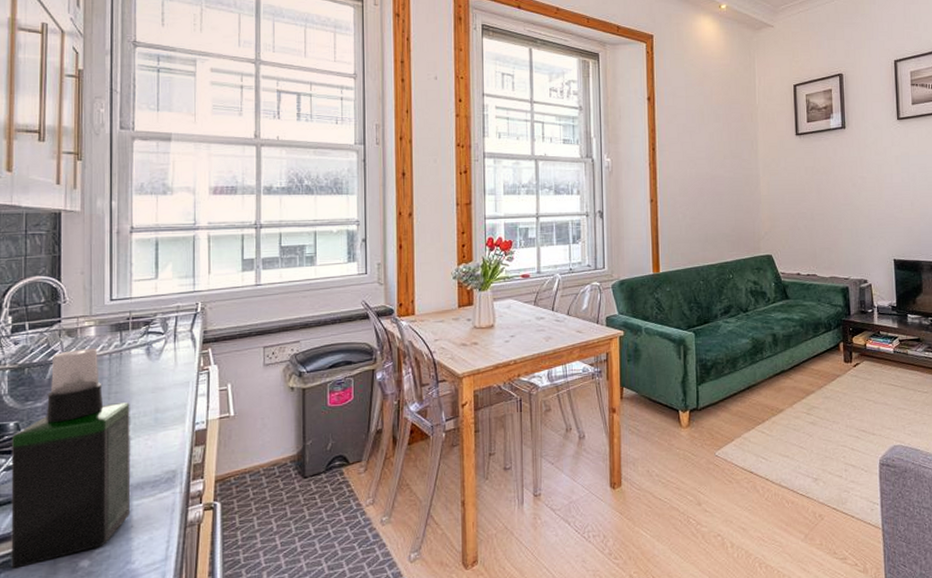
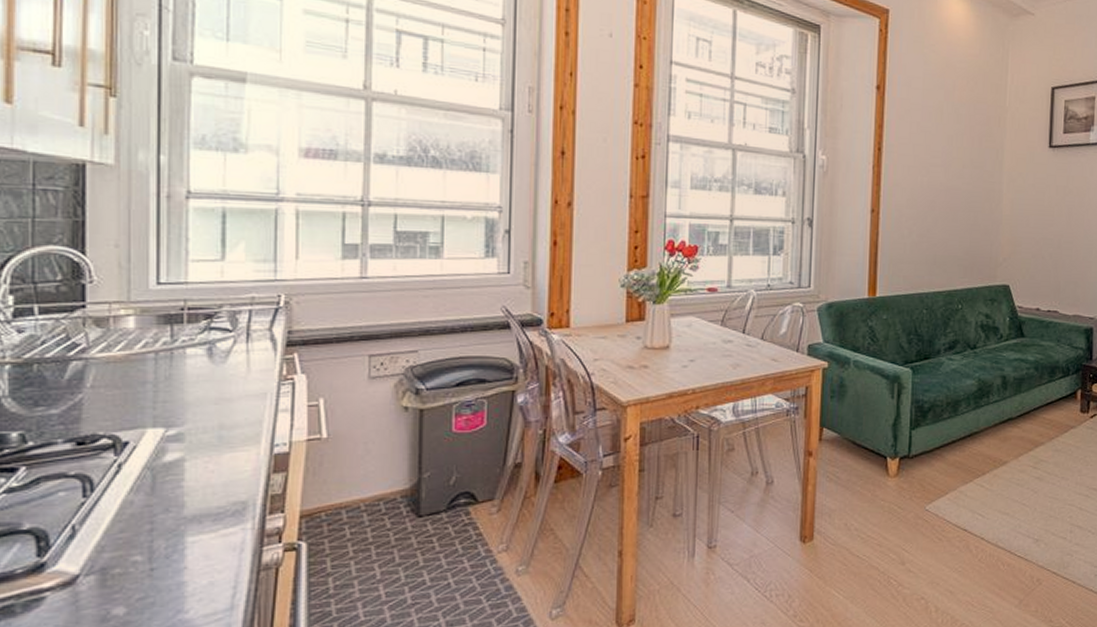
spray bottle: present [11,348,131,569] -> none [13,343,184,615]

